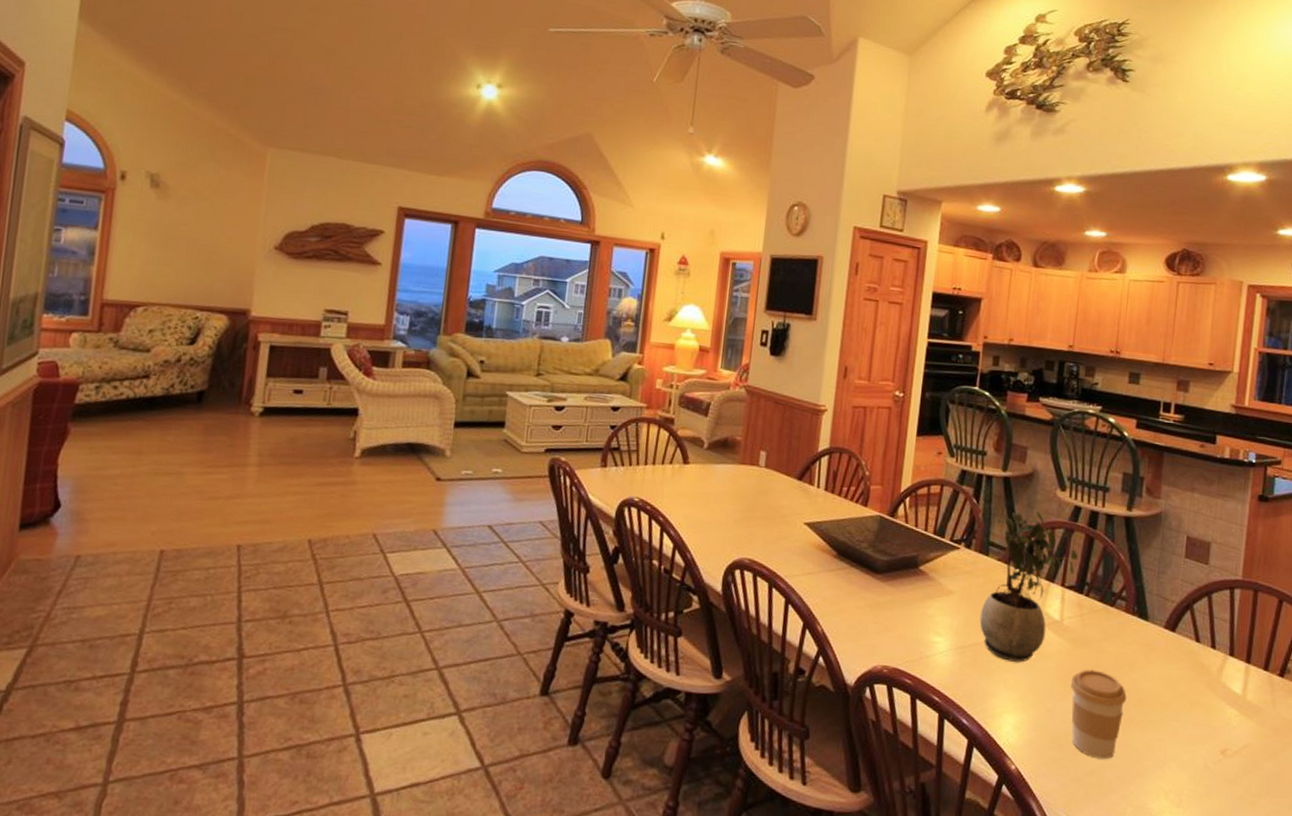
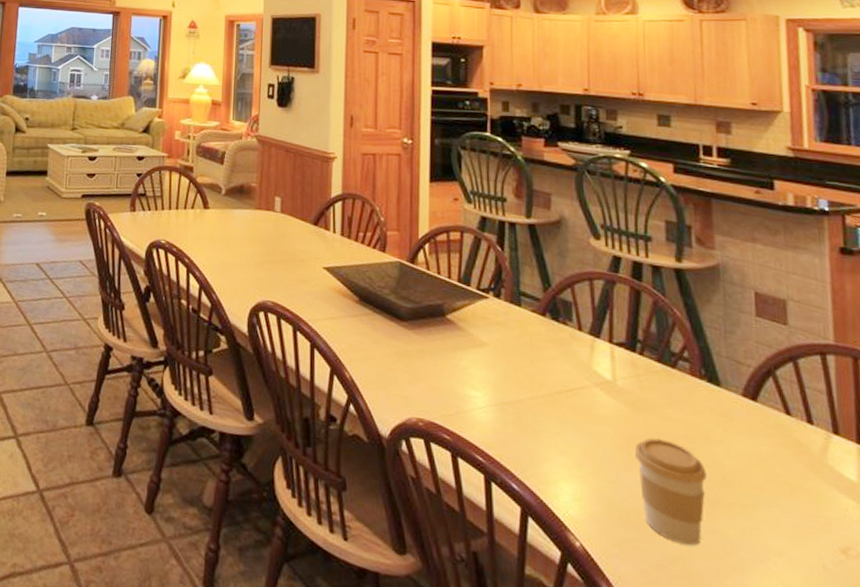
potted plant: present [979,511,1078,663] -> none [519,260,624,425]

